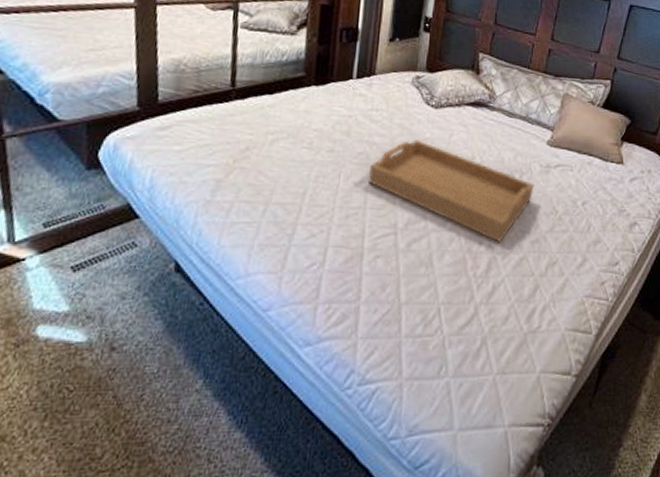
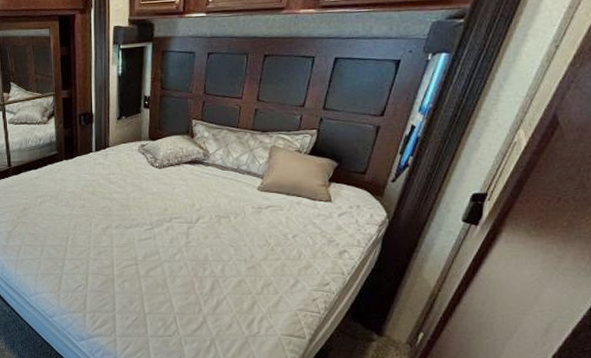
serving tray: present [369,139,535,243] -> none [112,194,248,270]

